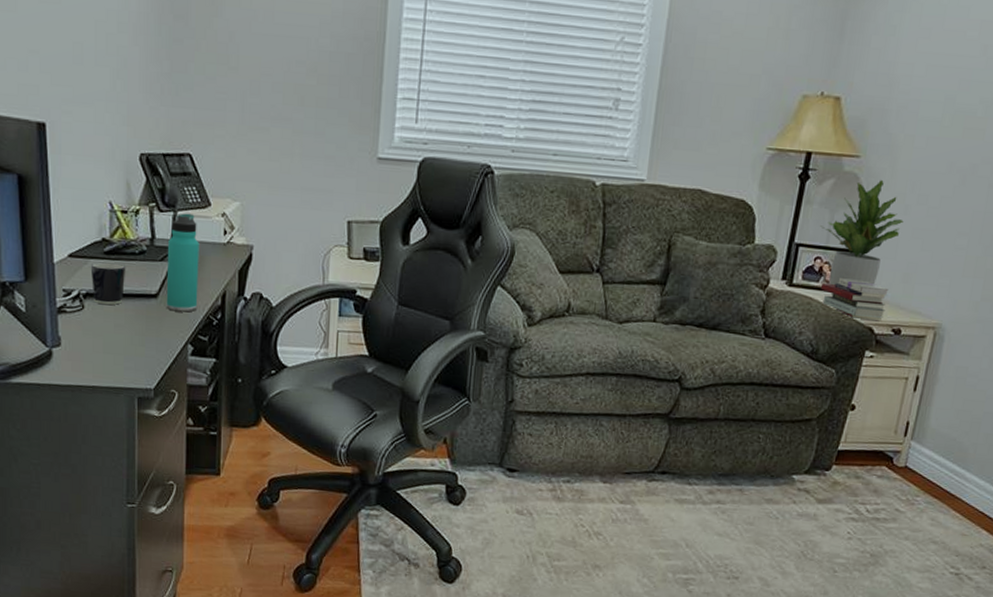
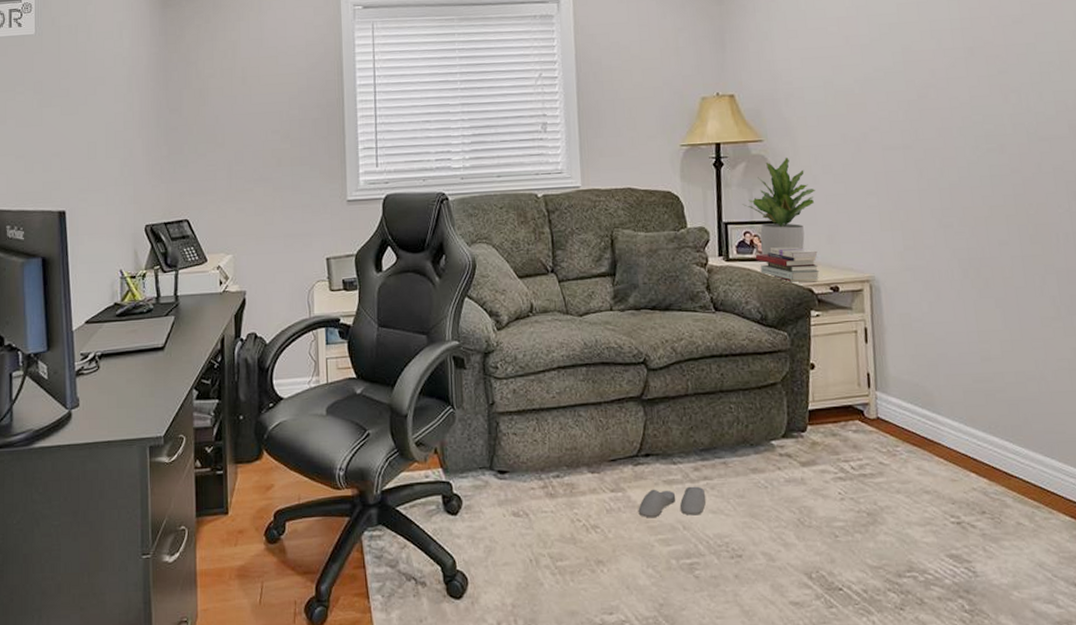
mug: present [90,262,126,306] -> none [105,323,136,363]
thermos bottle: present [166,213,199,312] -> none [171,270,200,360]
slippers: none [644,505,715,536] -> present [638,486,706,518]

